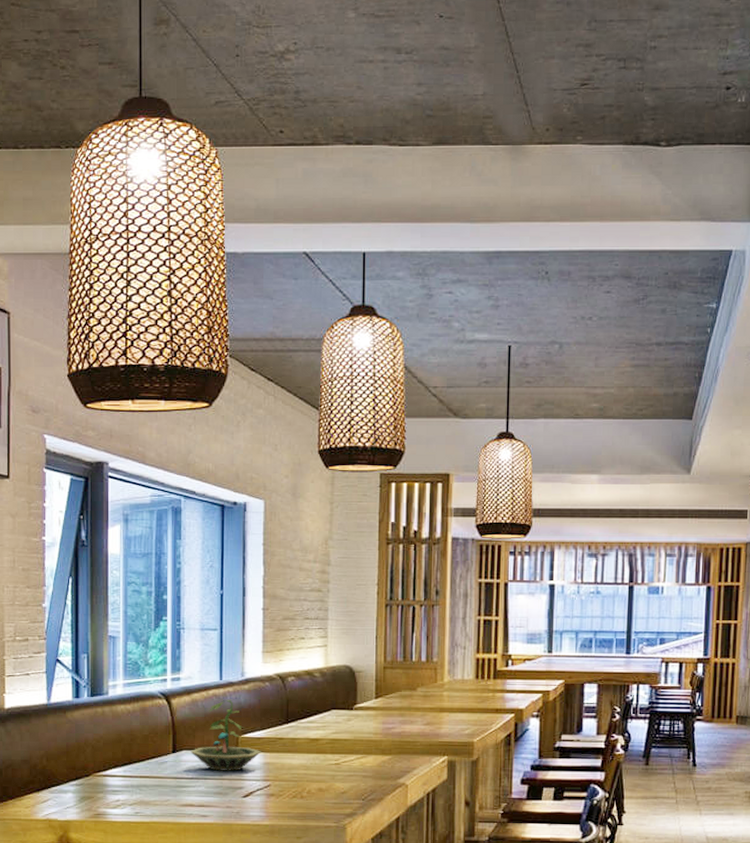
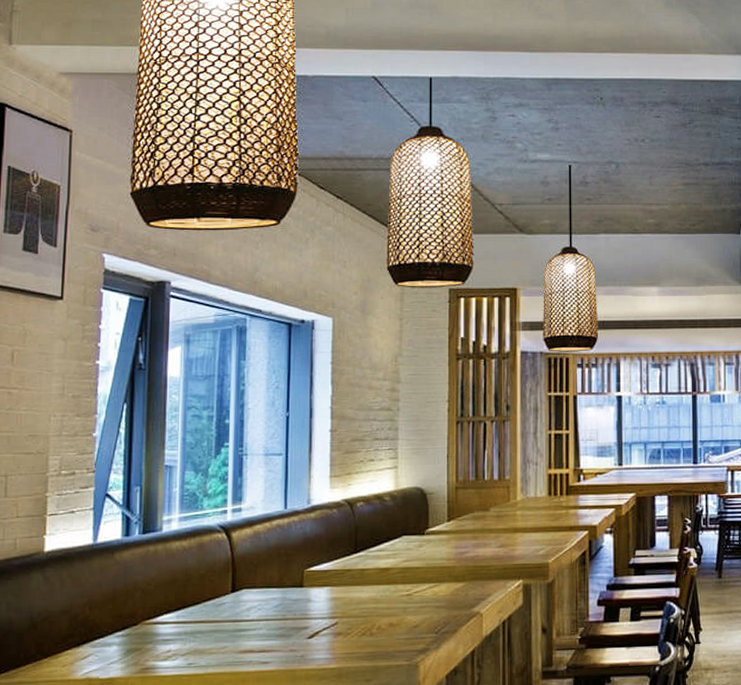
terrarium: present [190,699,261,771] -> none [251,529,328,610]

